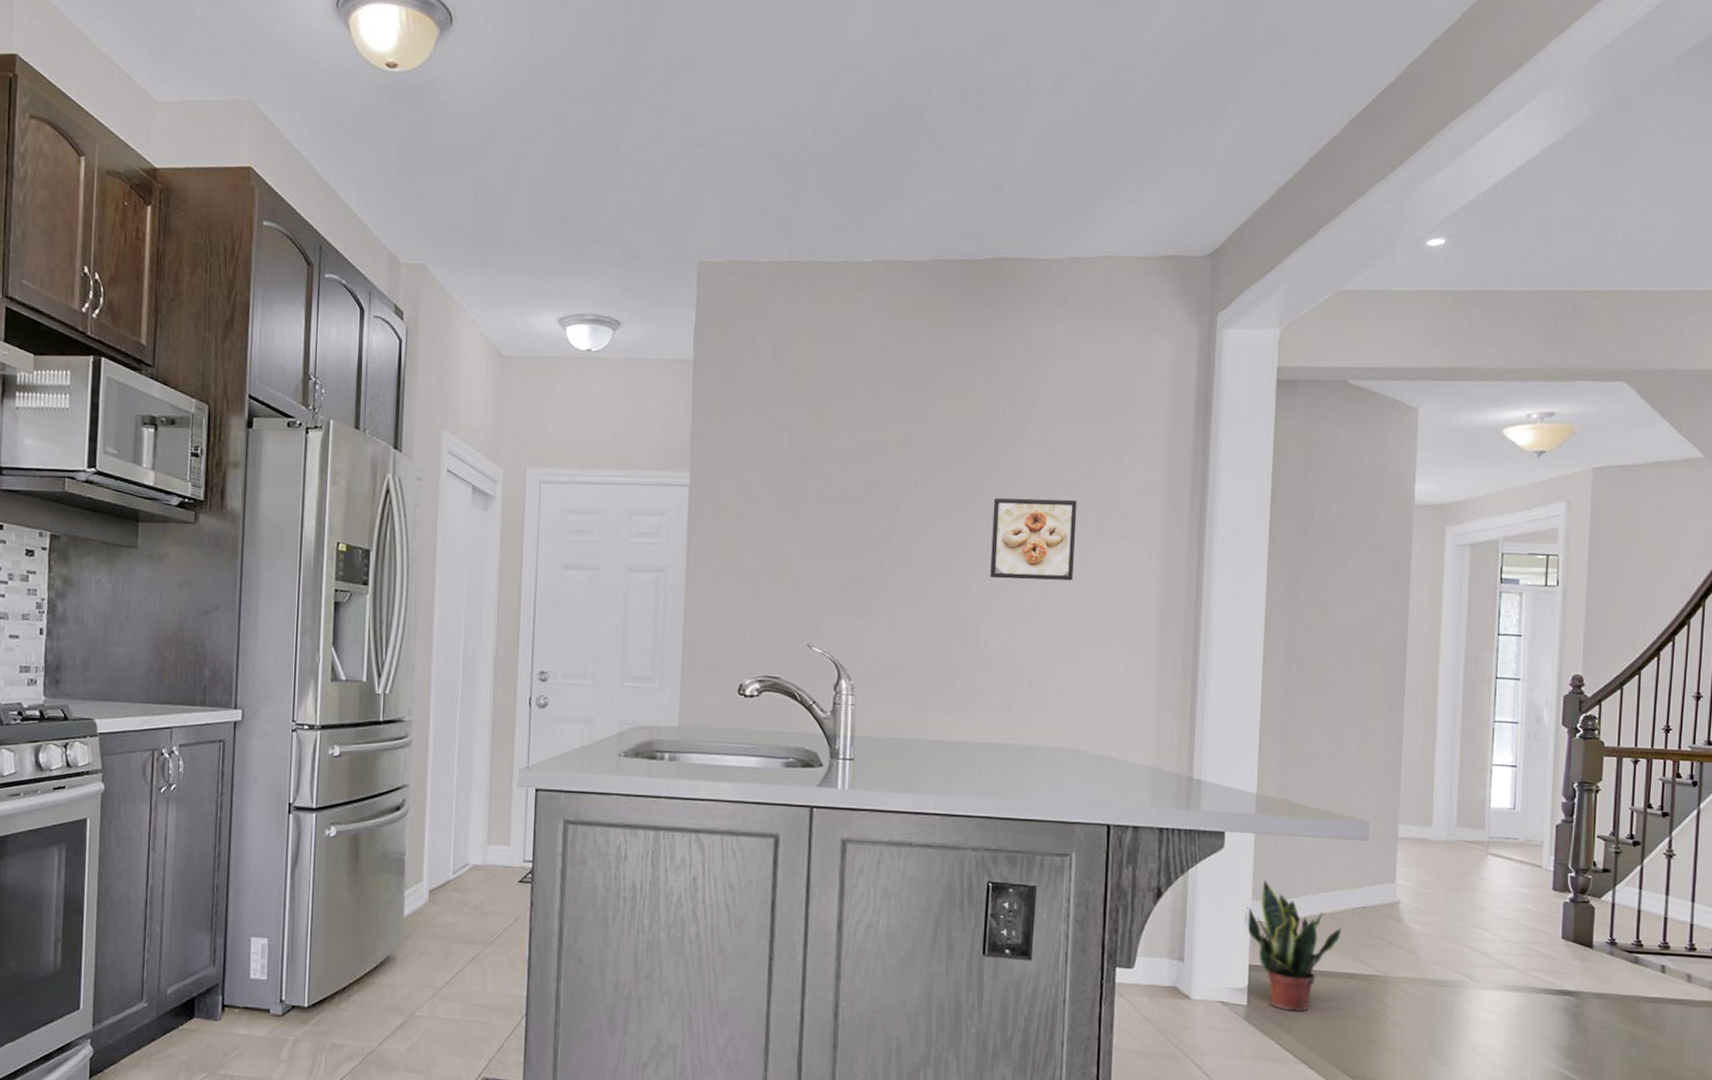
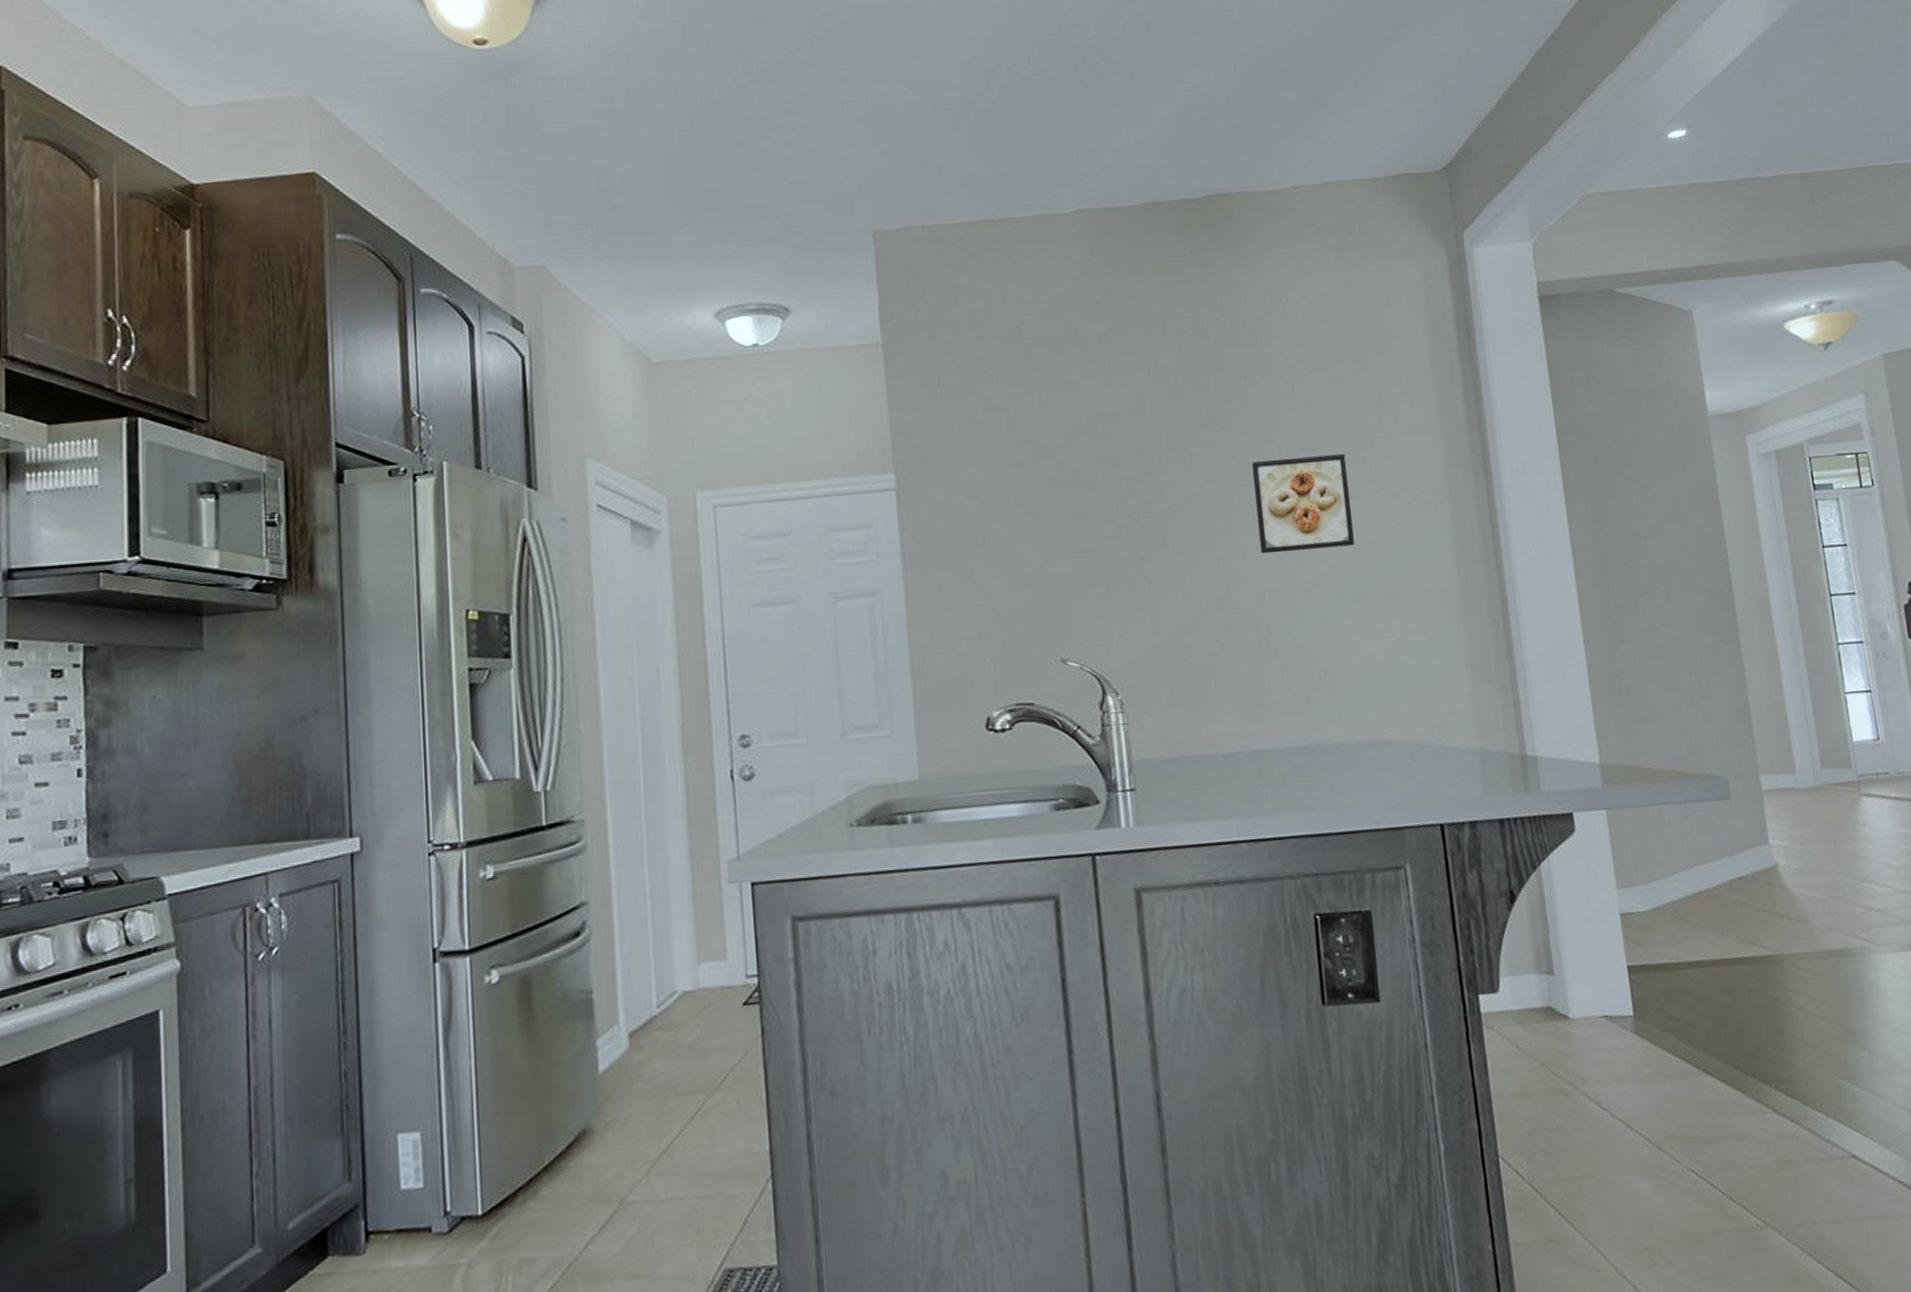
potted plant: present [1244,879,1342,1012] -> none [1612,862,1723,1015]

